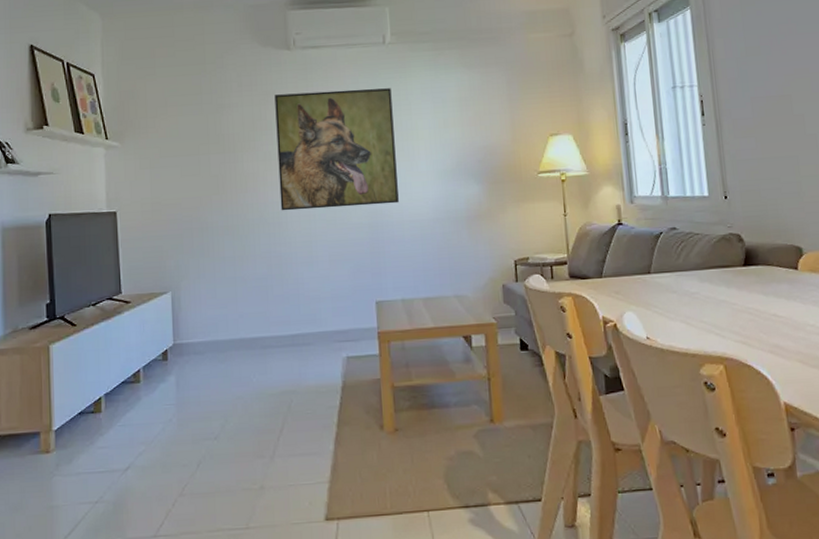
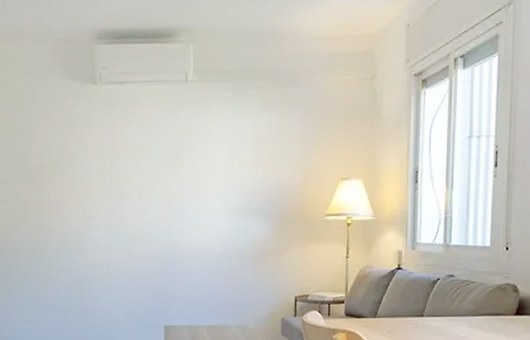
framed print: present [274,88,399,211] -> none [80,126,191,239]

